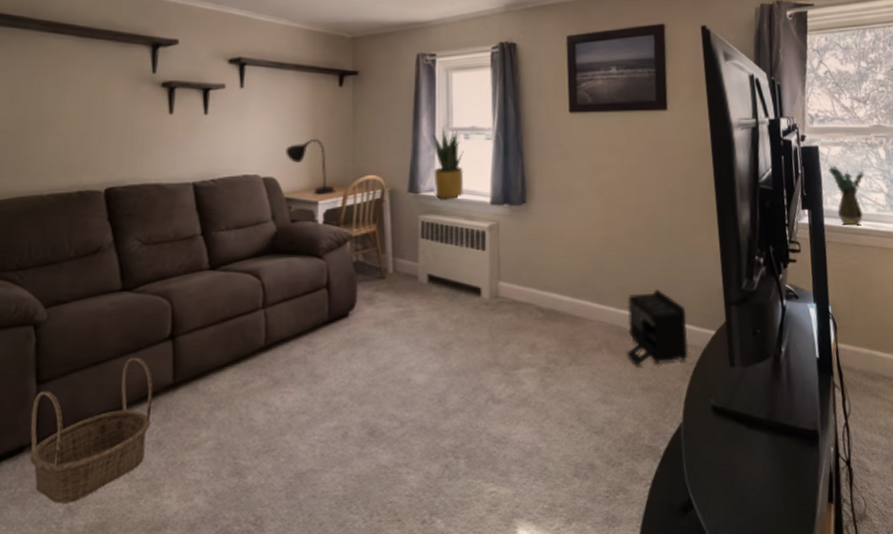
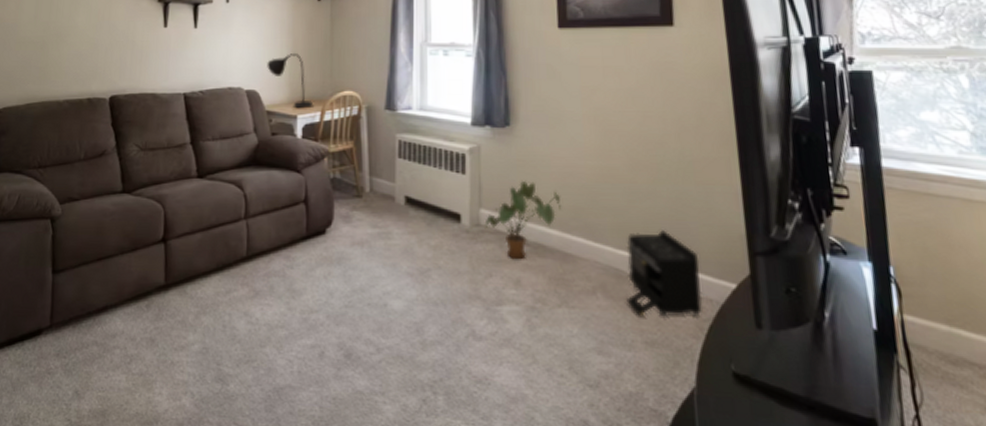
basket: present [28,356,153,504] -> none [45,255,148,387]
planter: present [432,130,464,199] -> none [409,46,443,118]
house plant: none [503,252,572,326] -> present [484,180,562,260]
vase: present [828,165,864,226] -> none [886,94,938,170]

